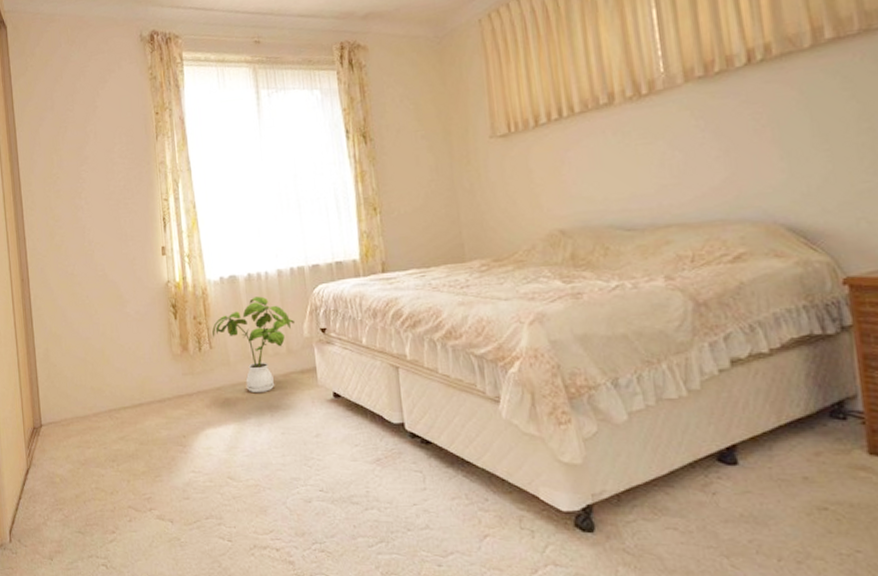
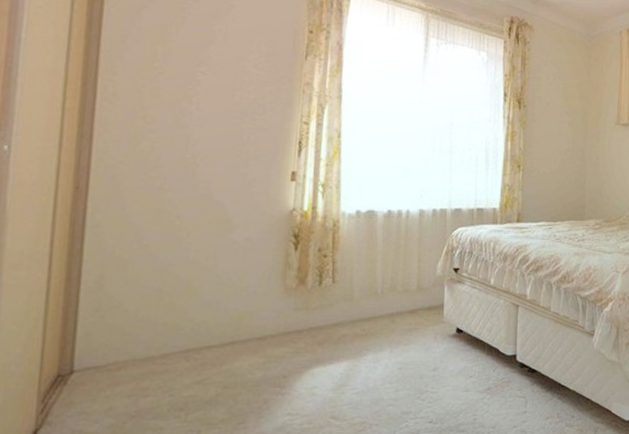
house plant: present [212,296,296,394] -> none [338,233,430,330]

